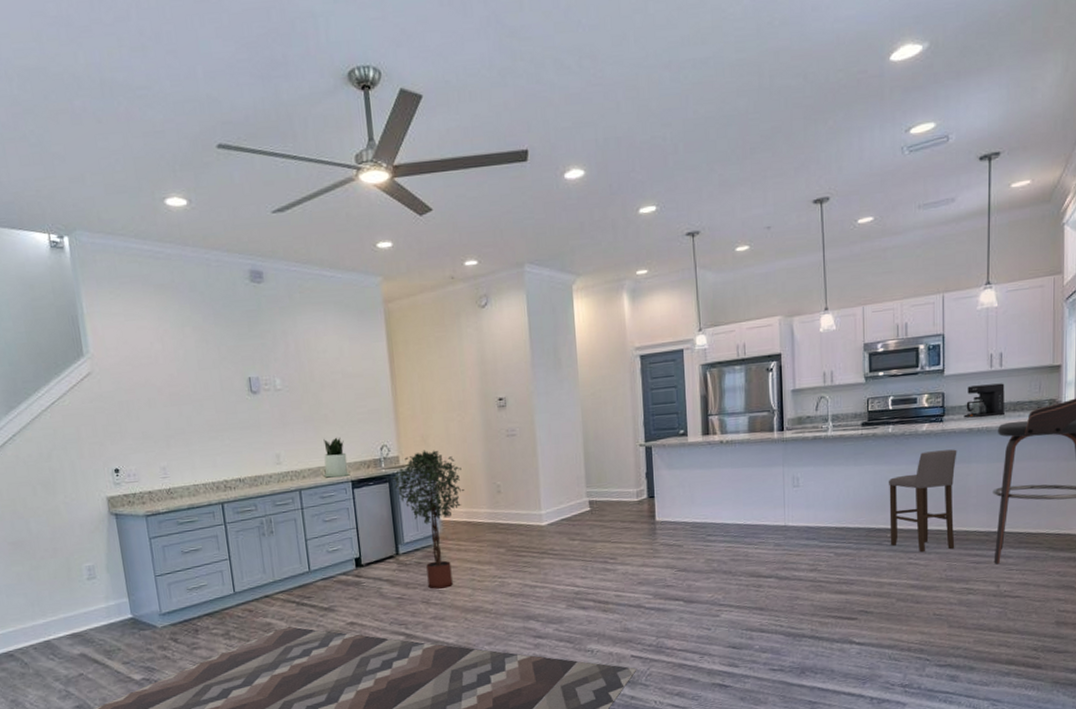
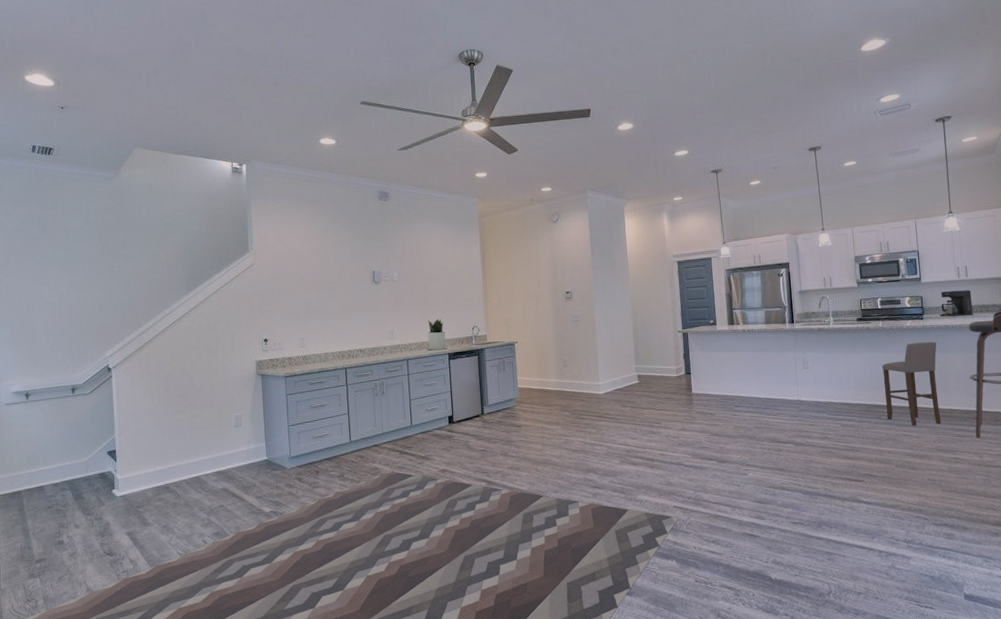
potted tree: present [392,450,465,589] -> none [480,330,538,444]

